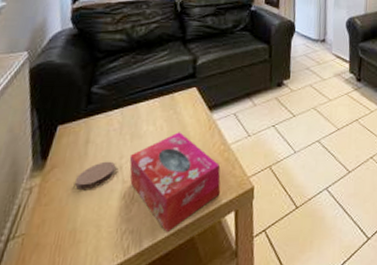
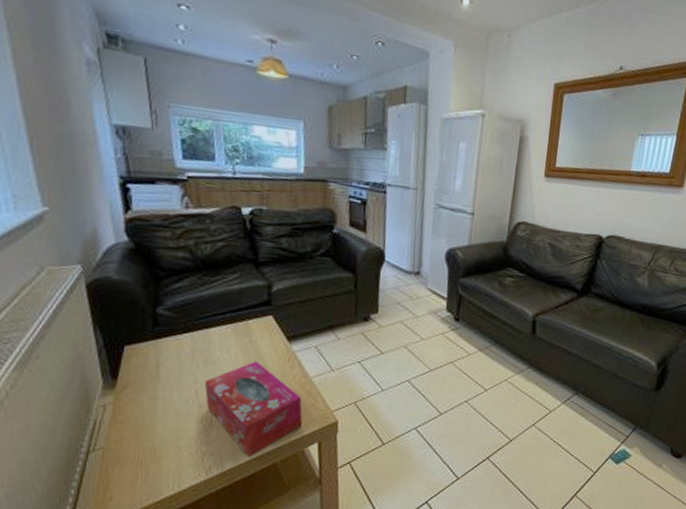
coaster: present [75,161,116,189] -> none [150,385,191,411]

